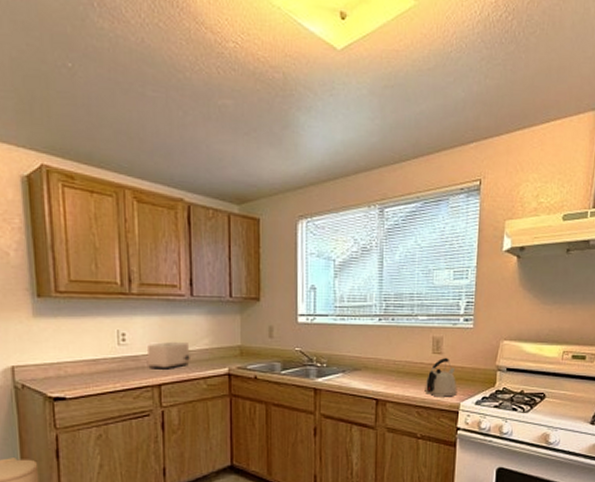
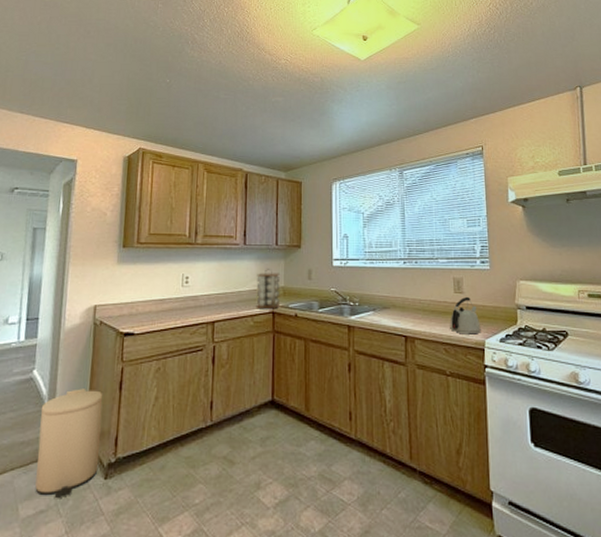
toaster: present [146,341,190,369] -> none [204,283,241,308]
spice rack: none [208,324,237,371] -> present [256,268,281,310]

